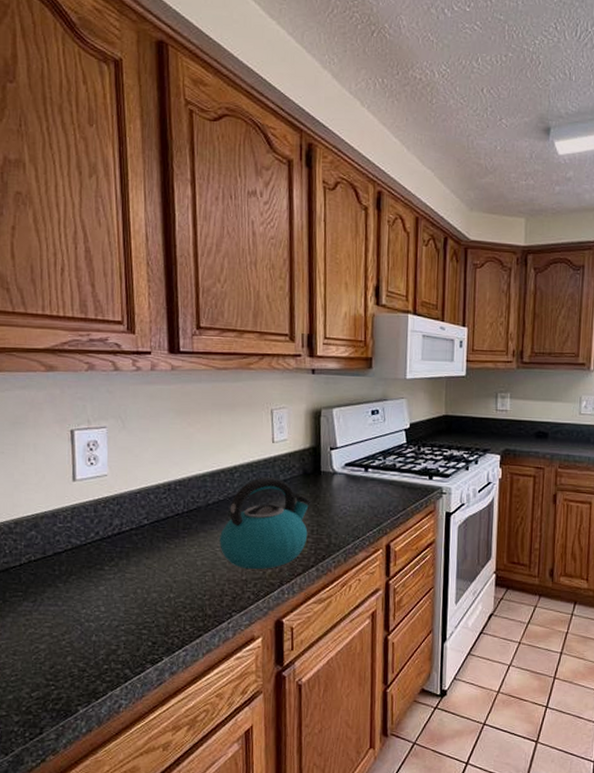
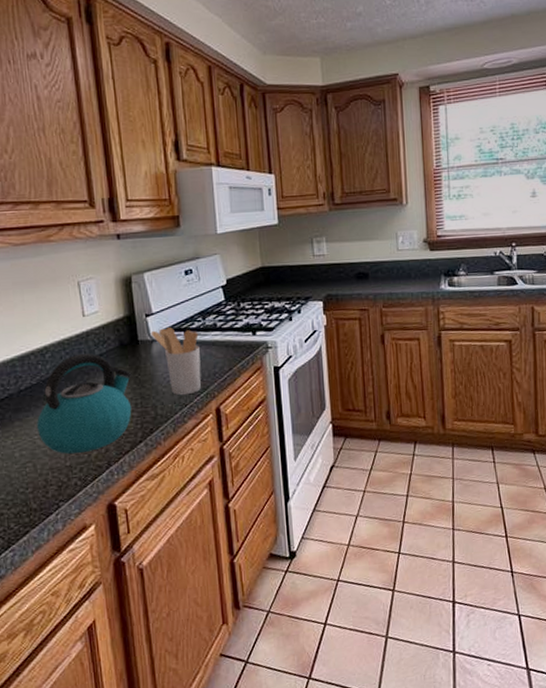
utensil holder: none [333,462,378,529] -> present [151,327,202,396]

